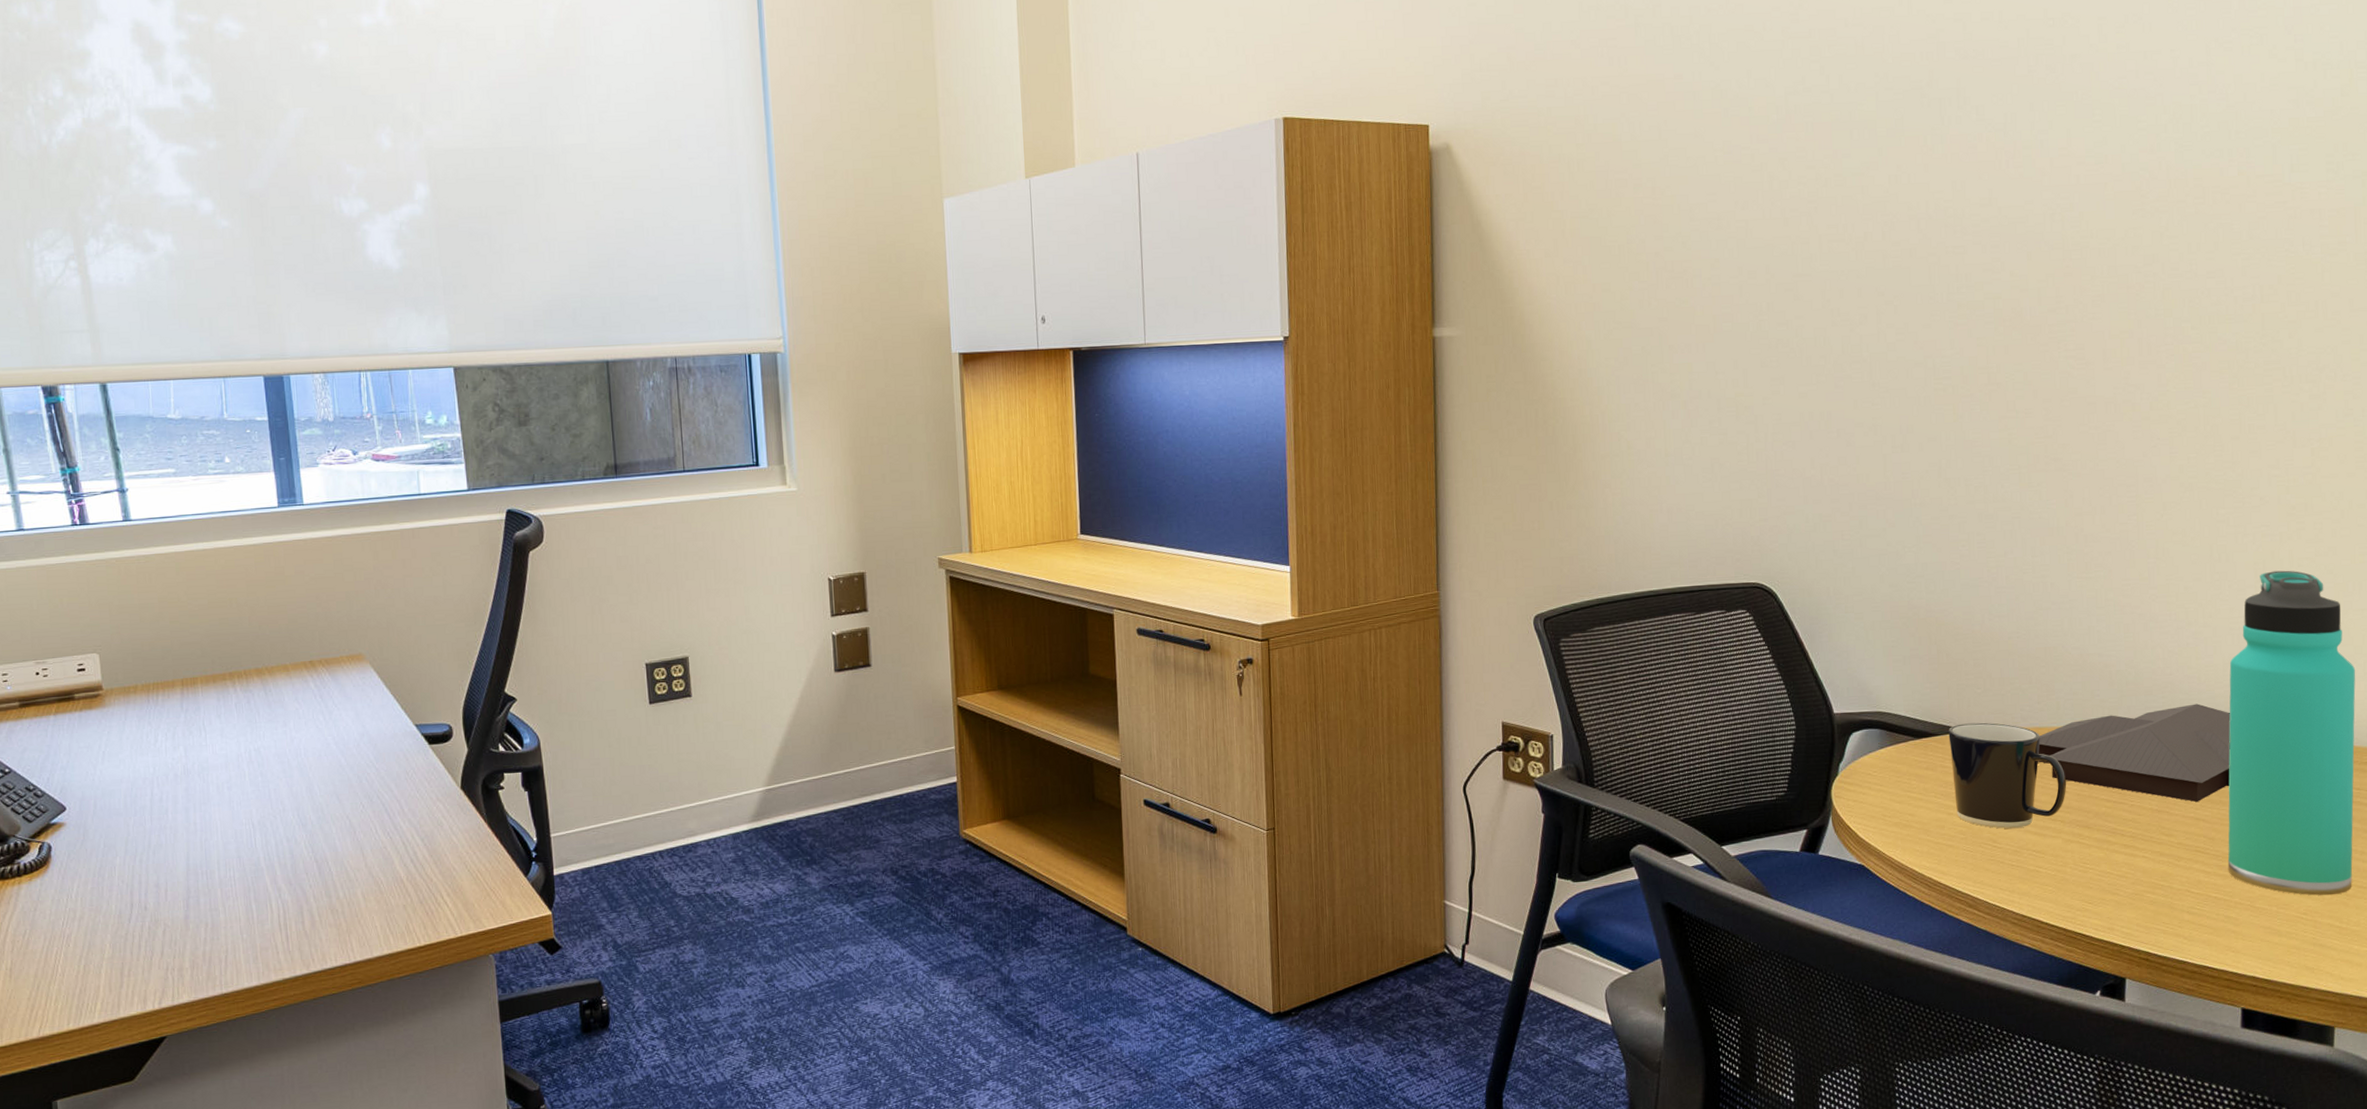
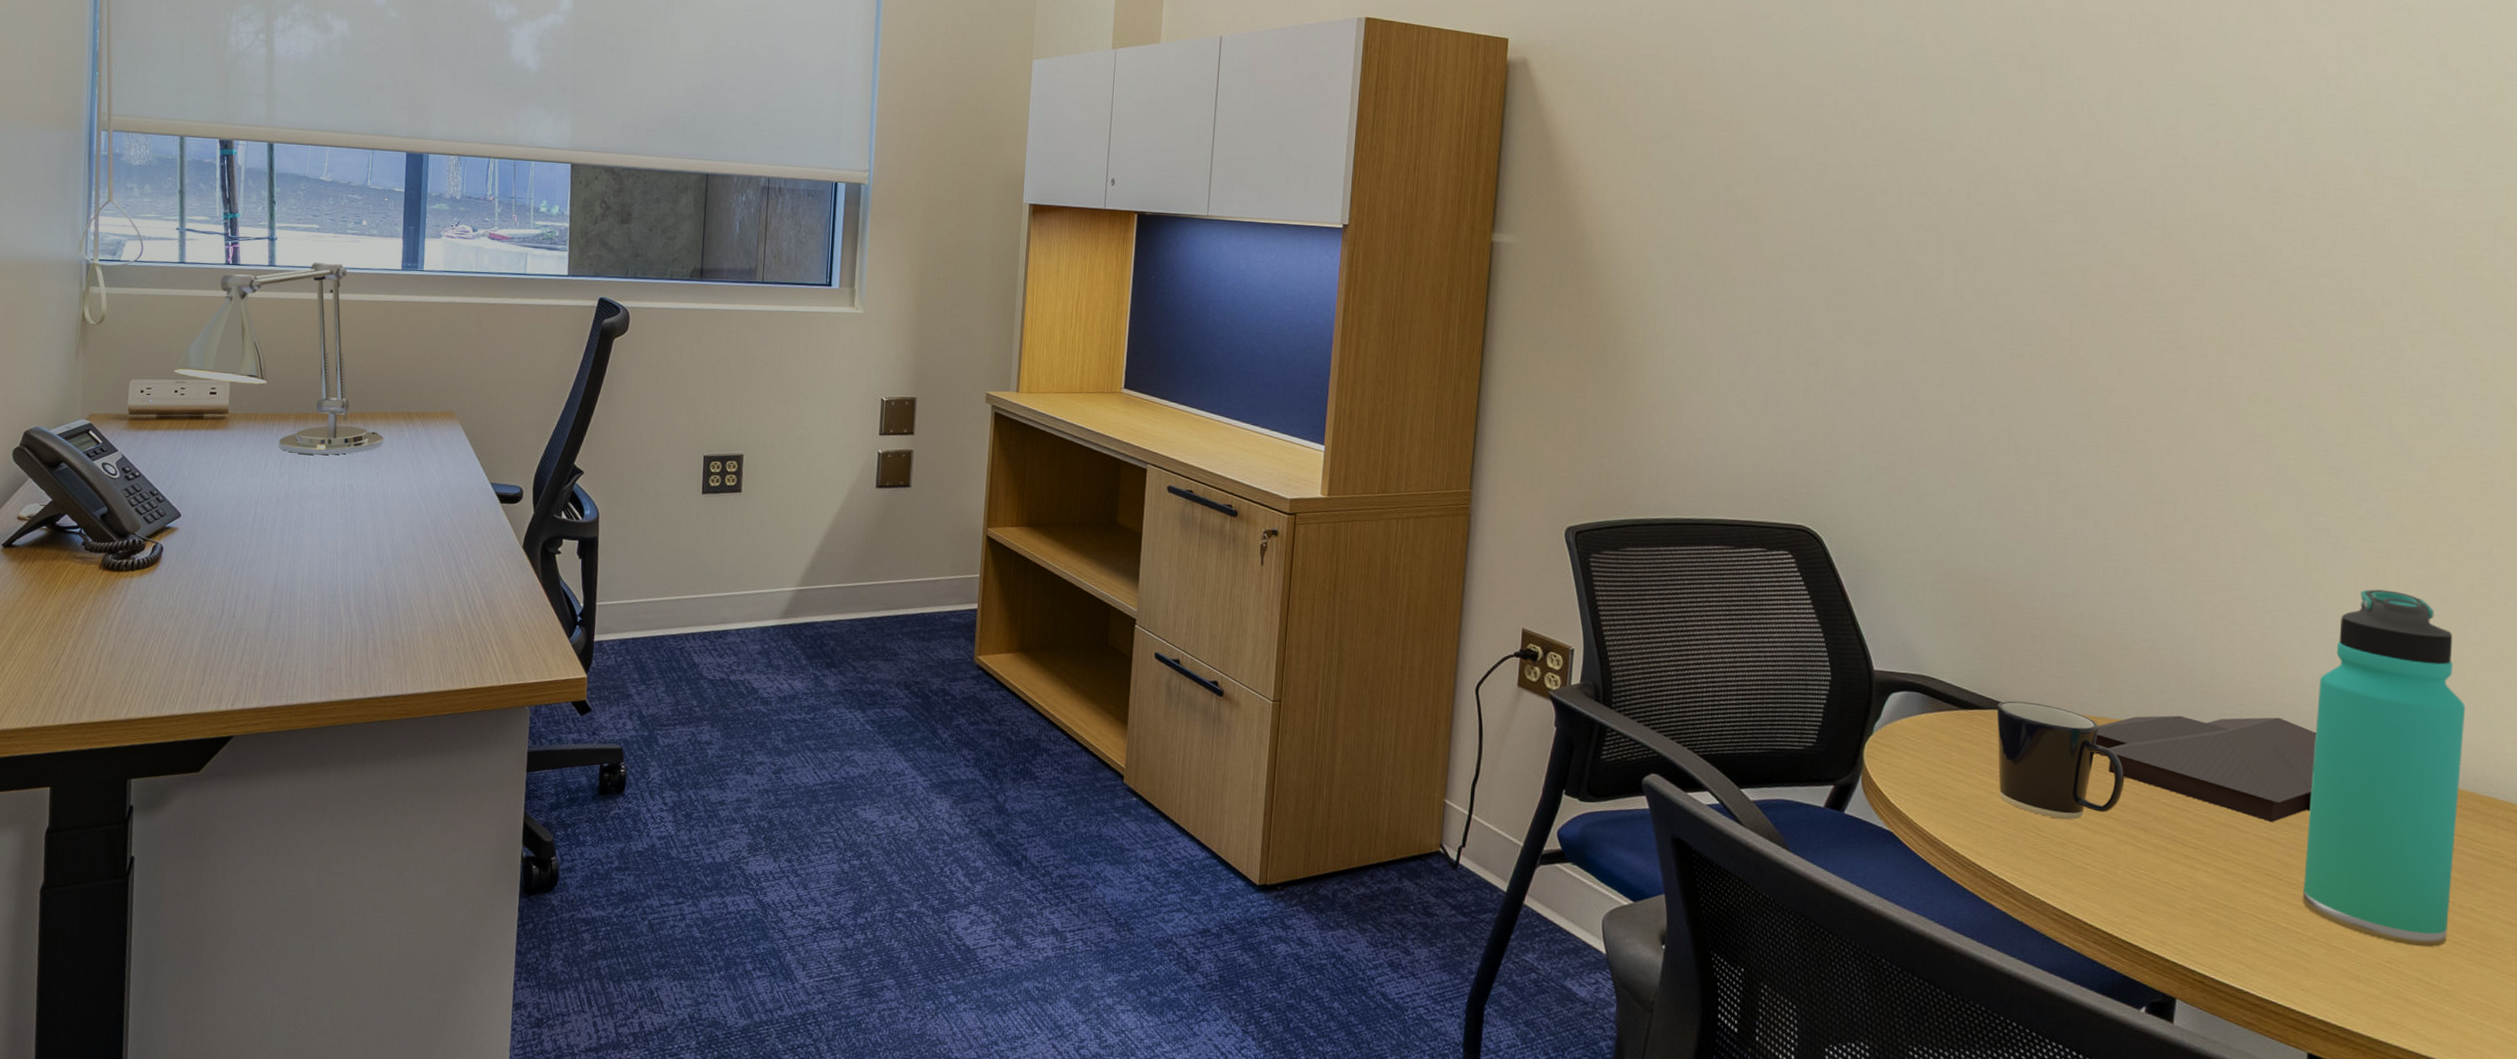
desk lamp: none [29,508,287,723] -> present [172,262,384,455]

